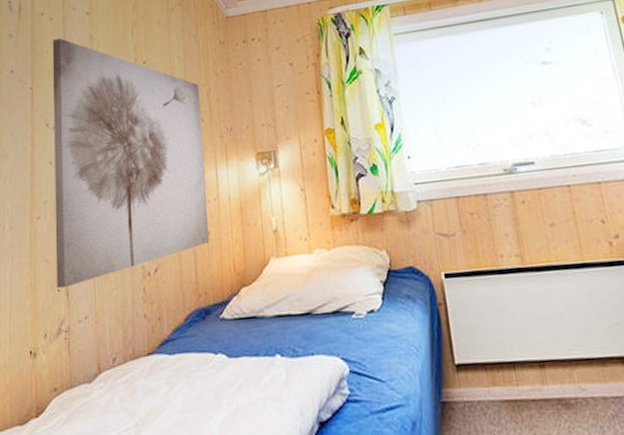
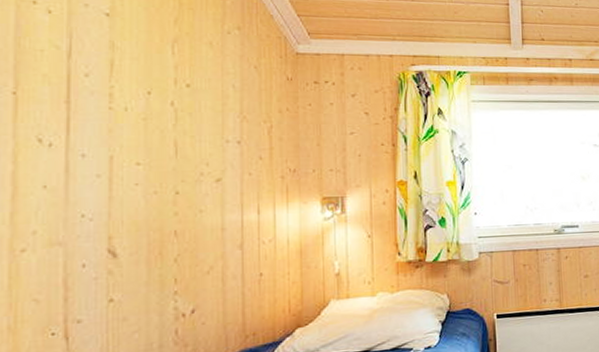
wall art: present [52,38,210,289] -> none [49,38,262,332]

